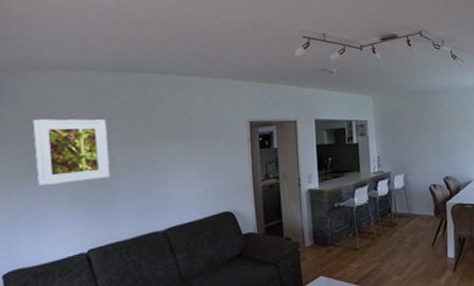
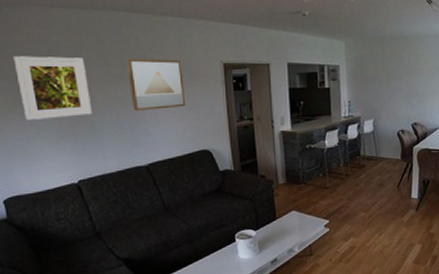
wall art: none [149,119,210,173] -> present [126,58,186,112]

